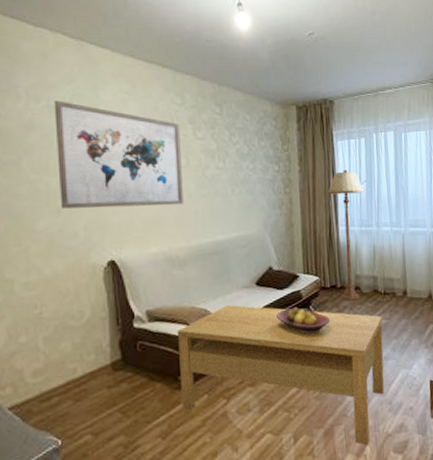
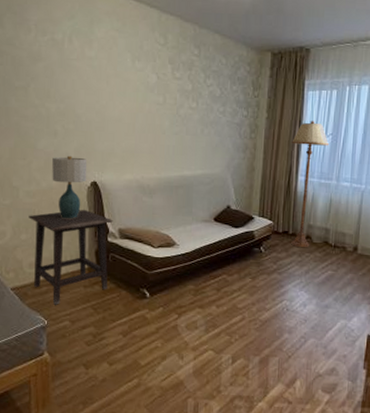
side table: none [28,294,139,418] -> present [28,209,113,305]
wall art: present [54,100,184,209] -> none [57,34,161,139]
table lamp: none [56,234,102,308] -> present [52,155,87,218]
coffee table: present [177,304,385,446] -> none [141,234,330,380]
fruit bowl: present [277,307,331,334] -> none [229,245,279,272]

